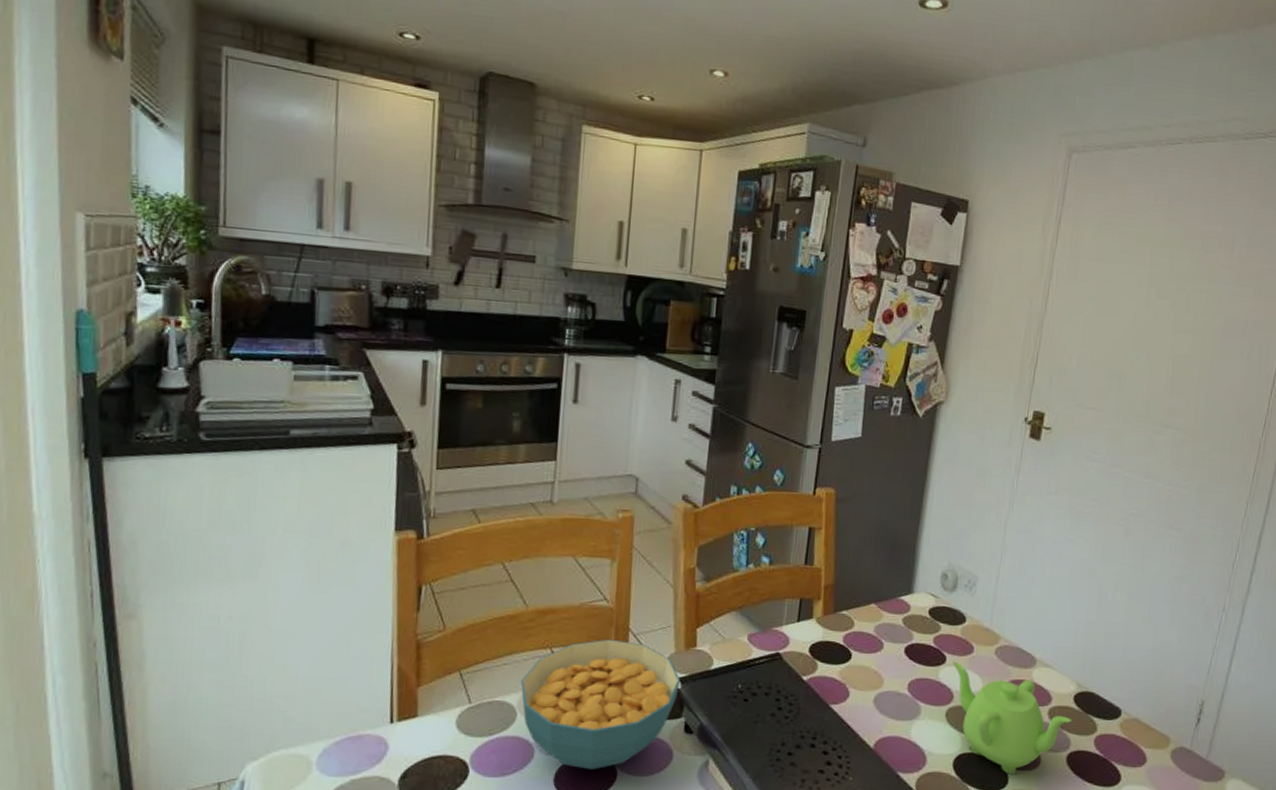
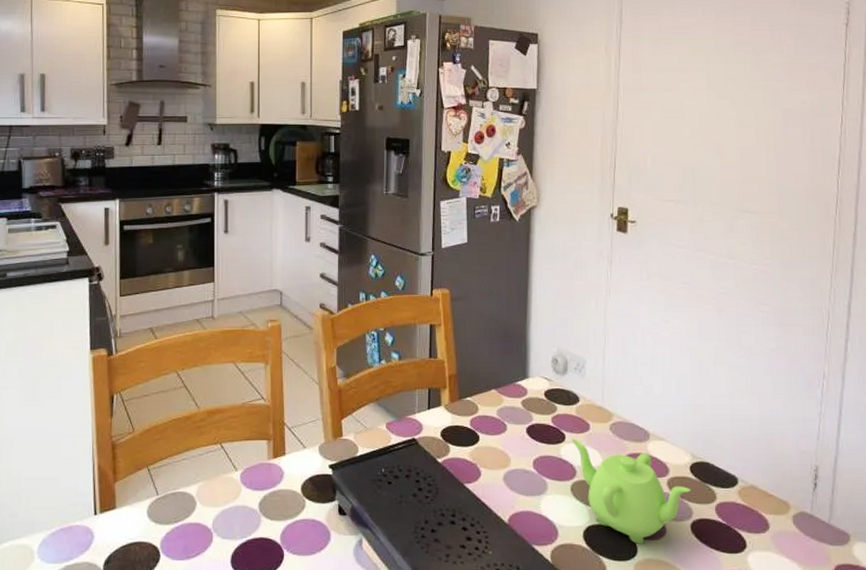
cereal bowl: present [520,639,681,770] -> none [197,433,332,551]

